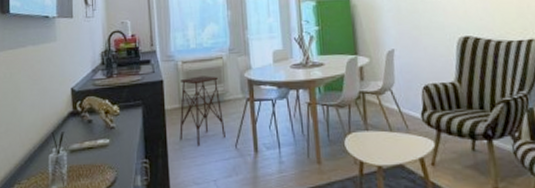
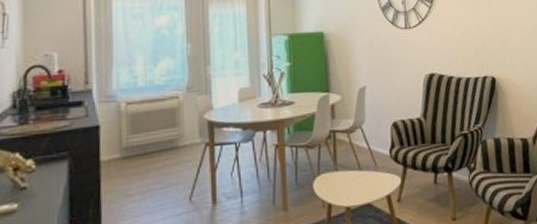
side table: present [179,76,225,147] -> none [118,118,178,203]

